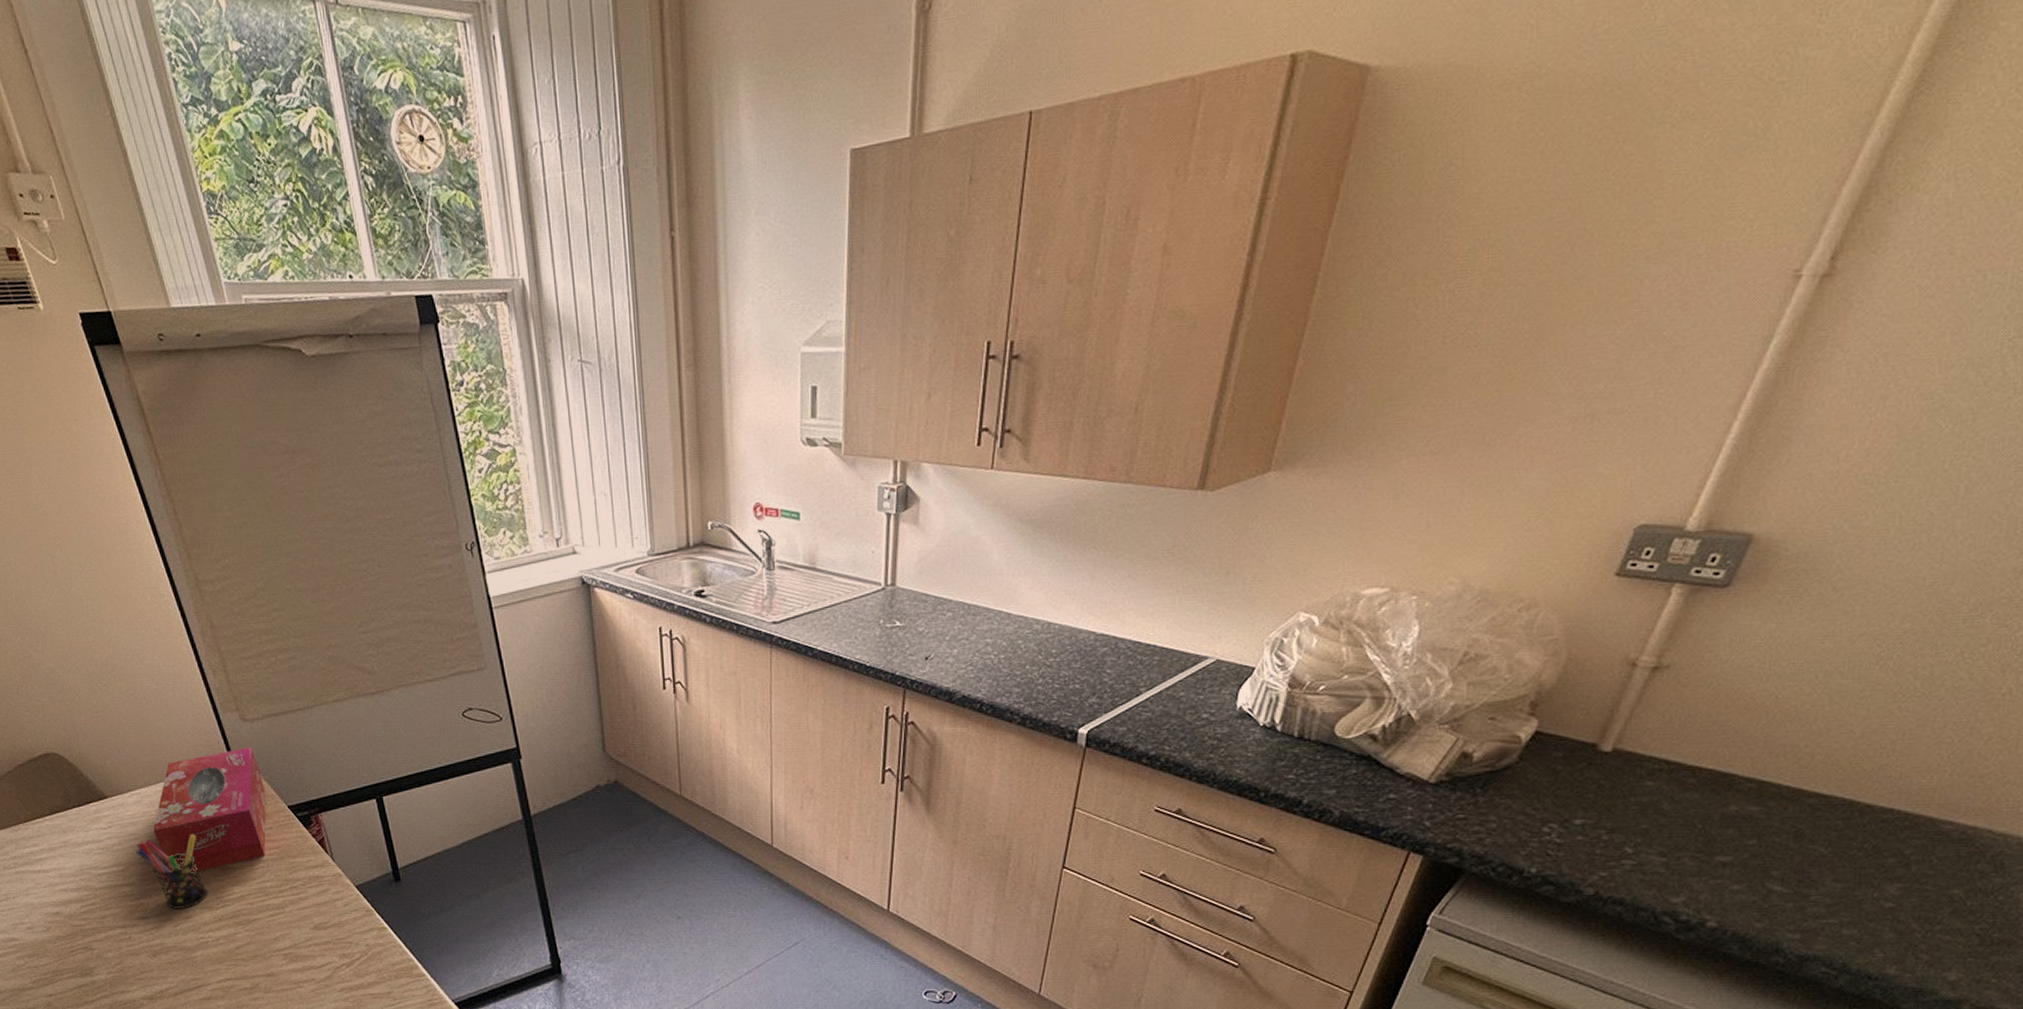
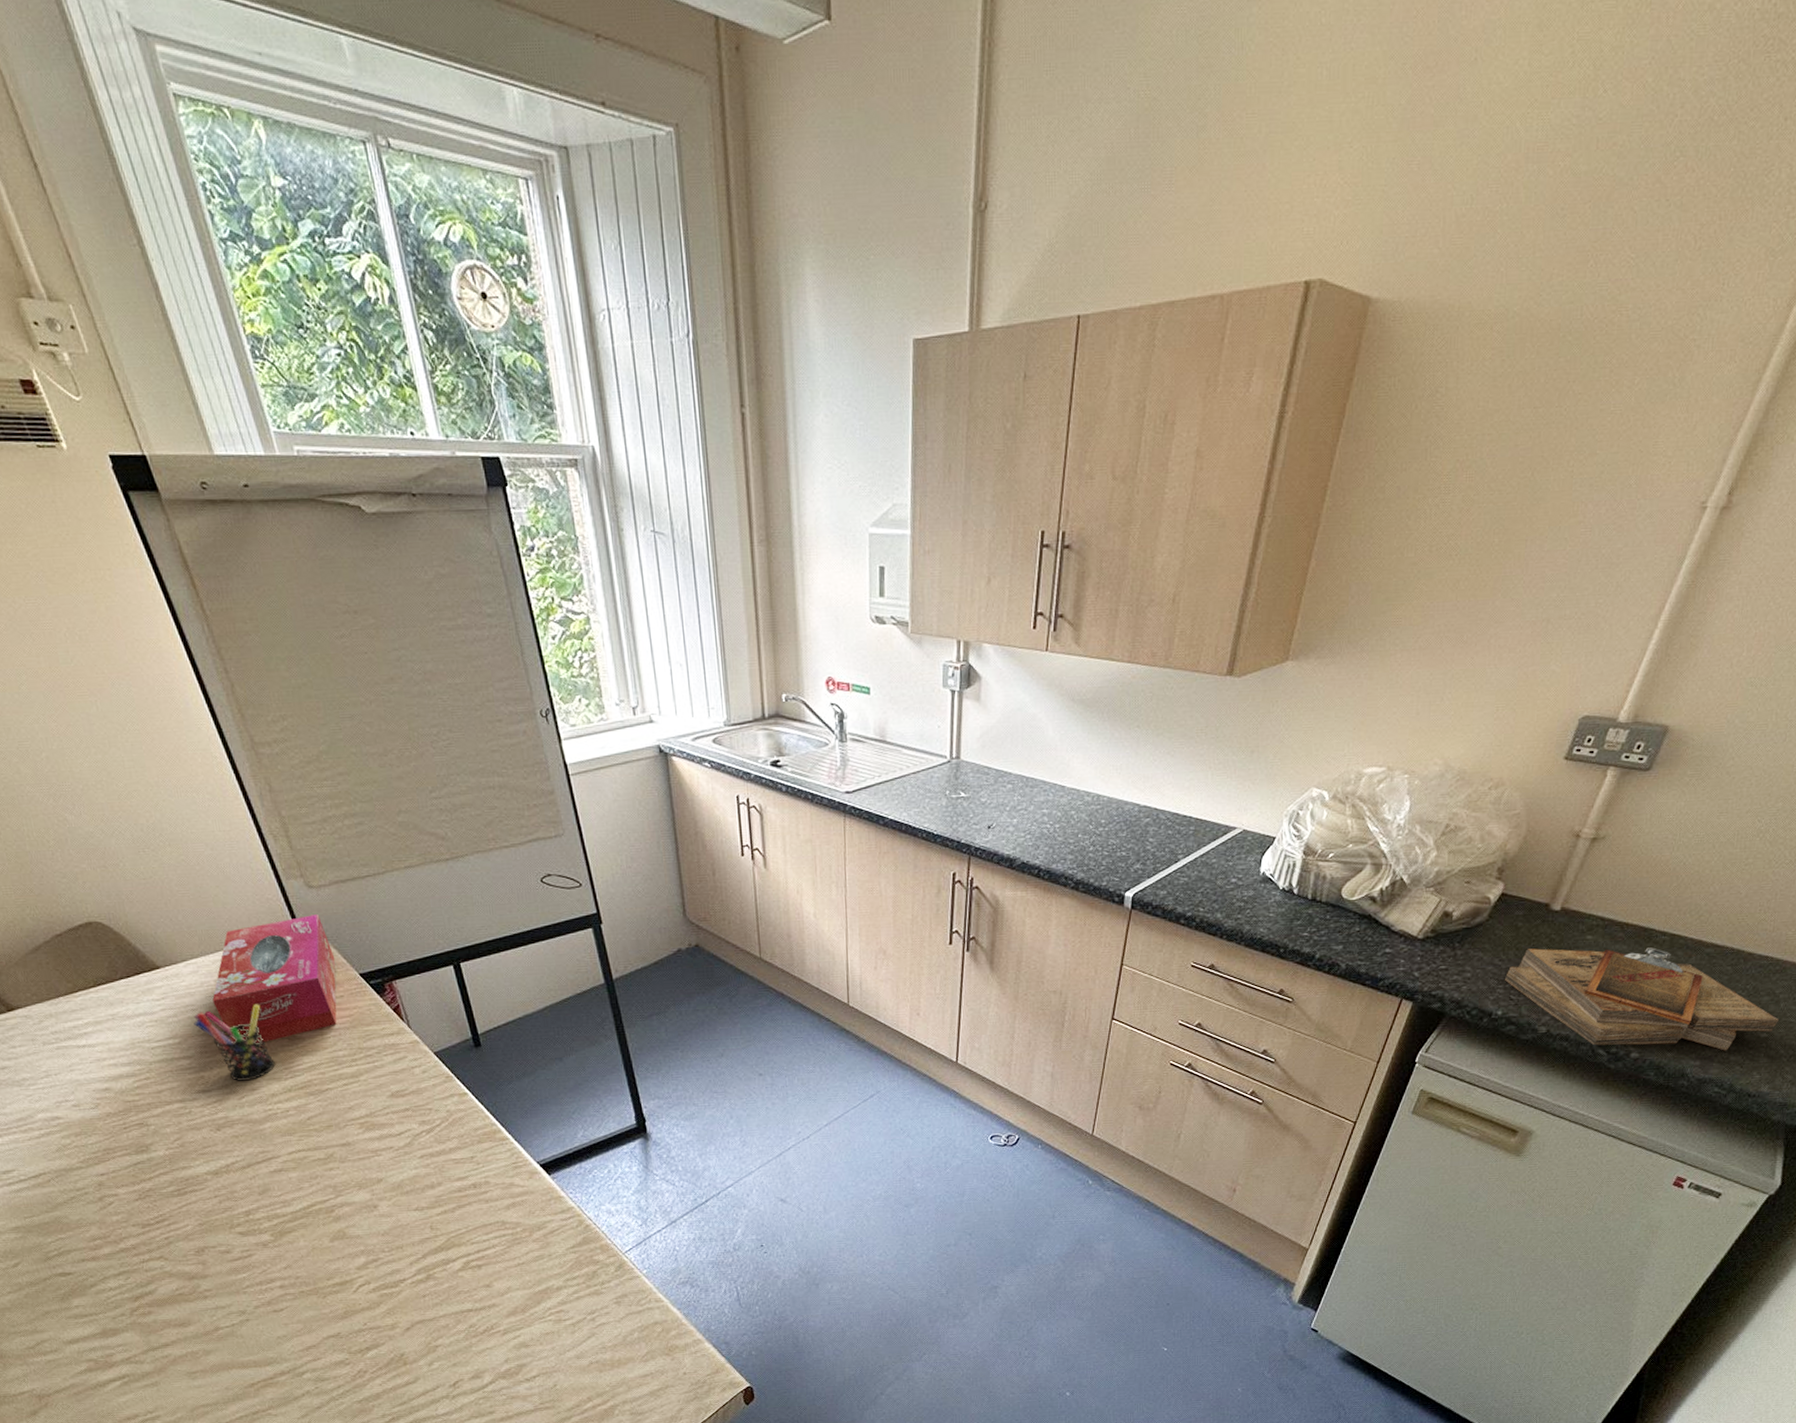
clipboard: none [1539,796,1909,923] -> present [1504,947,1779,1051]

